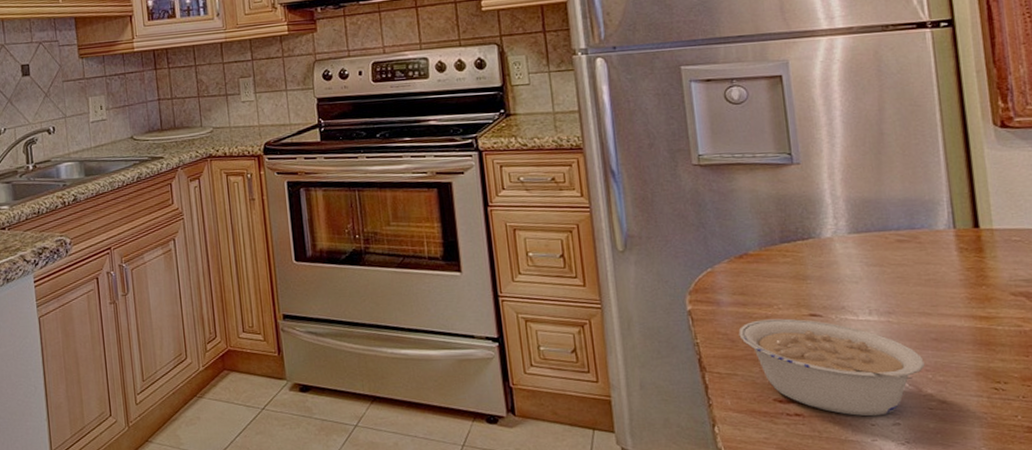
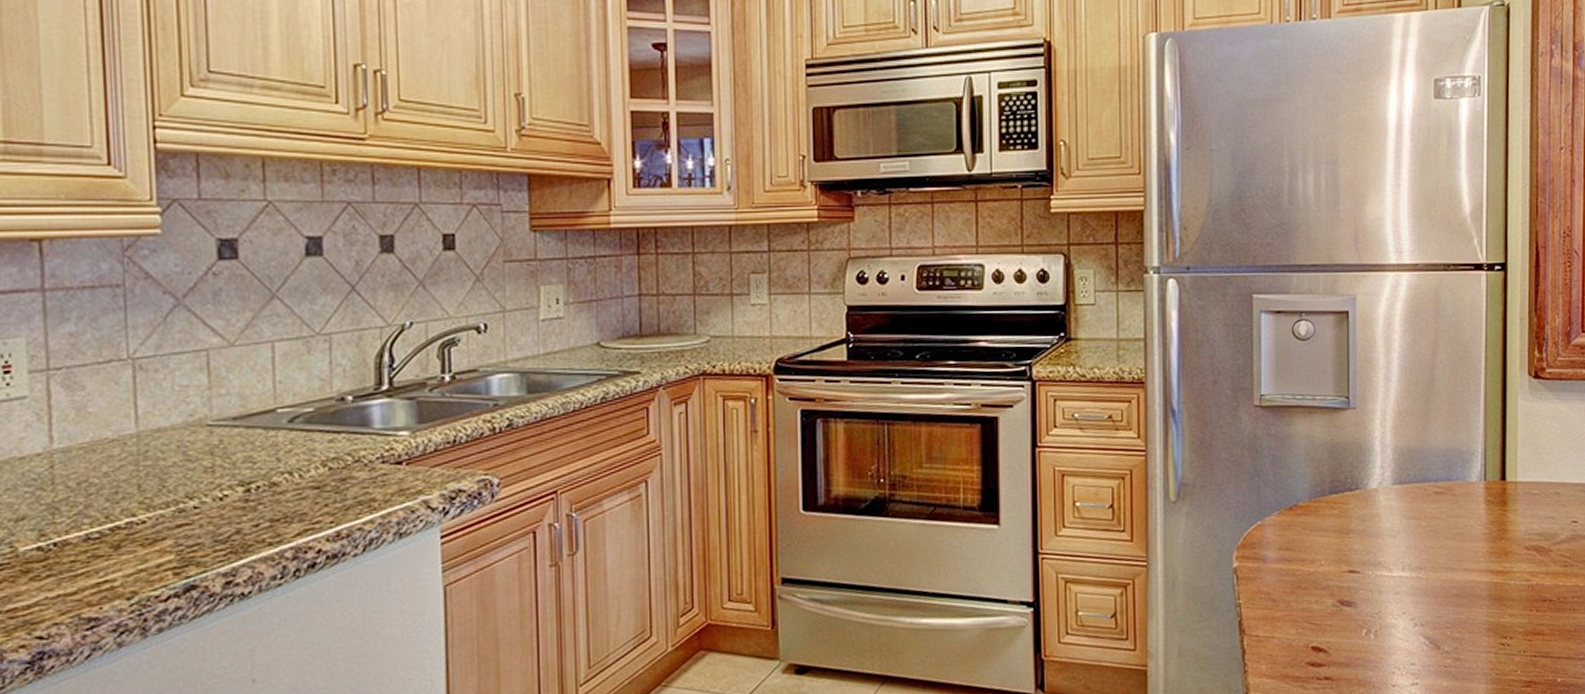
legume: present [738,318,925,417] -> none [1280,575,1445,677]

